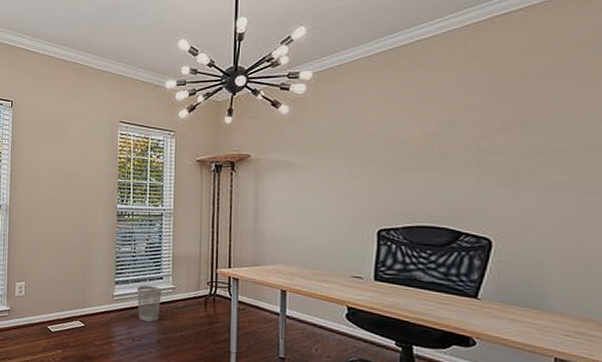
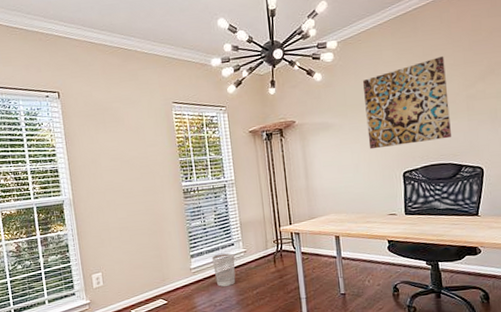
wall art: none [337,98,452,198] -> present [362,55,451,150]

